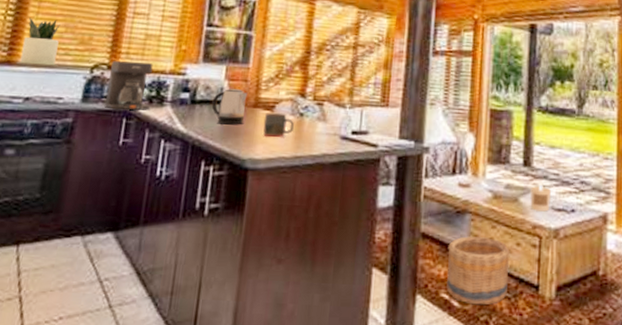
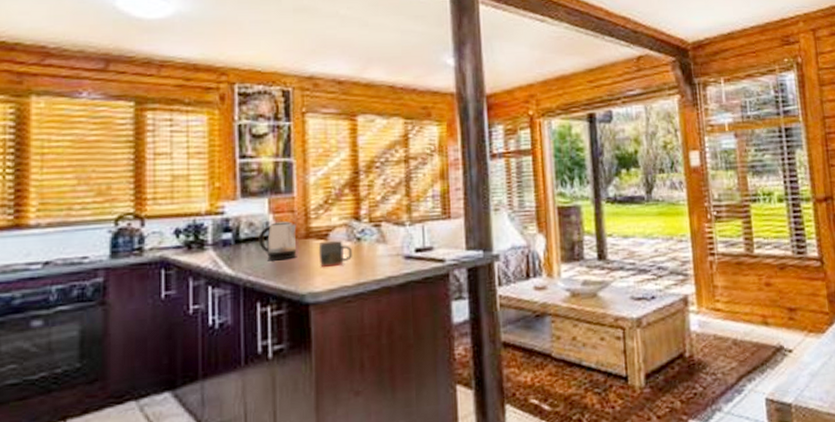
planter: present [16,18,61,67] -> none [26,172,77,228]
coffee maker: present [104,61,153,111] -> none [137,205,190,263]
basket: present [446,236,510,305] -> none [531,337,597,406]
candle: present [530,184,551,212] -> none [608,276,630,304]

